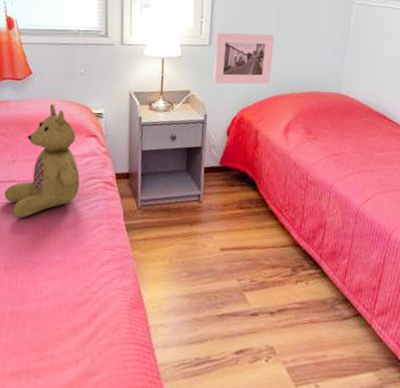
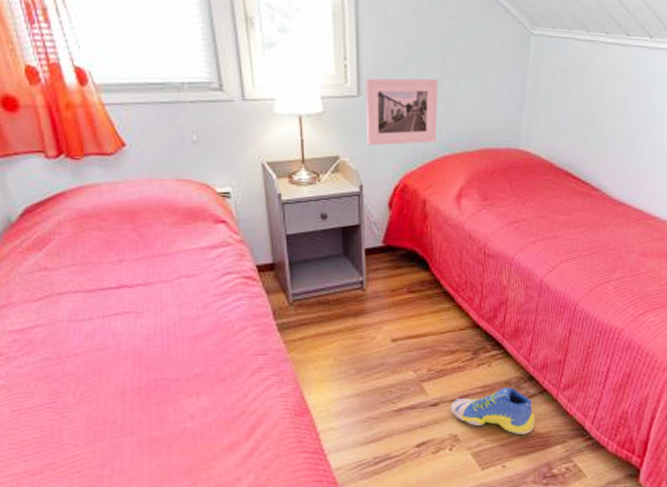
stuffed bear: present [4,103,80,218] -> none [115,184,213,330]
sneaker: none [268,306,349,357] -> present [450,387,535,435]

